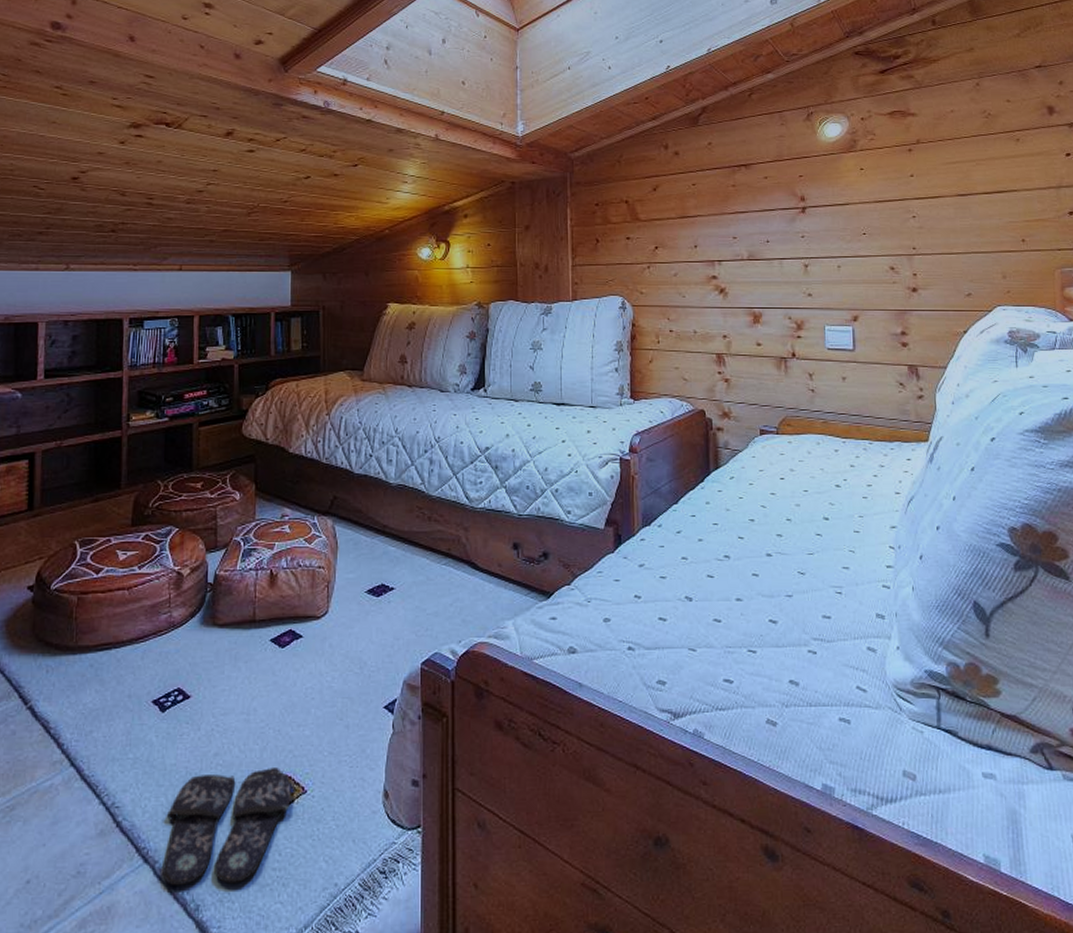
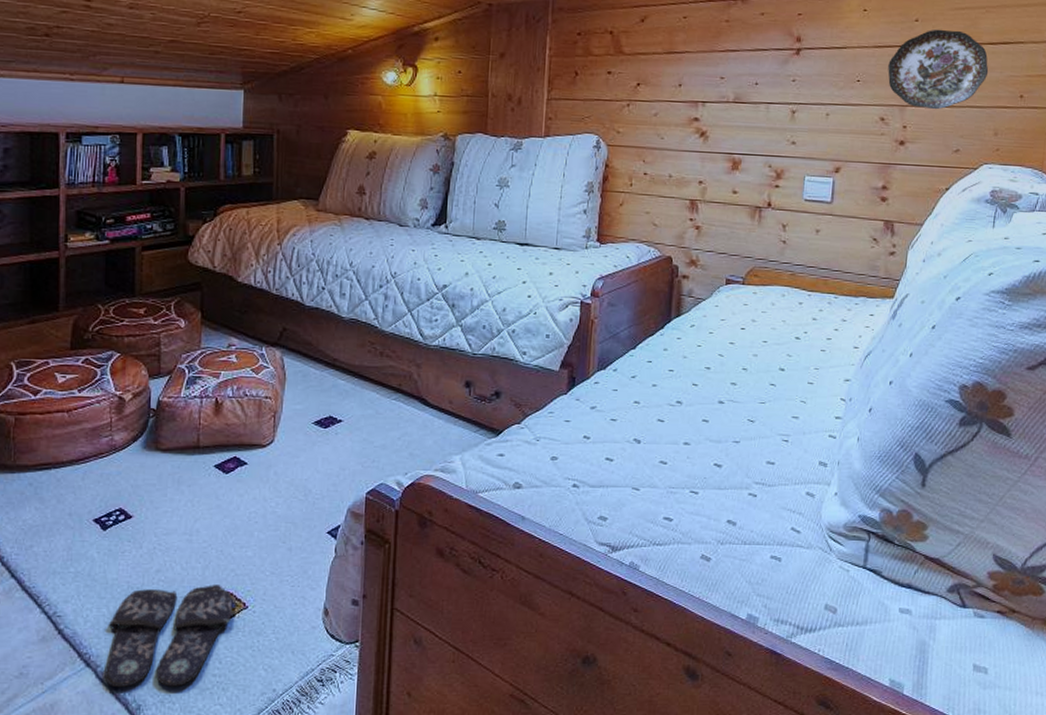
decorative plate: none [891,182,988,257] -> present [888,29,989,110]

